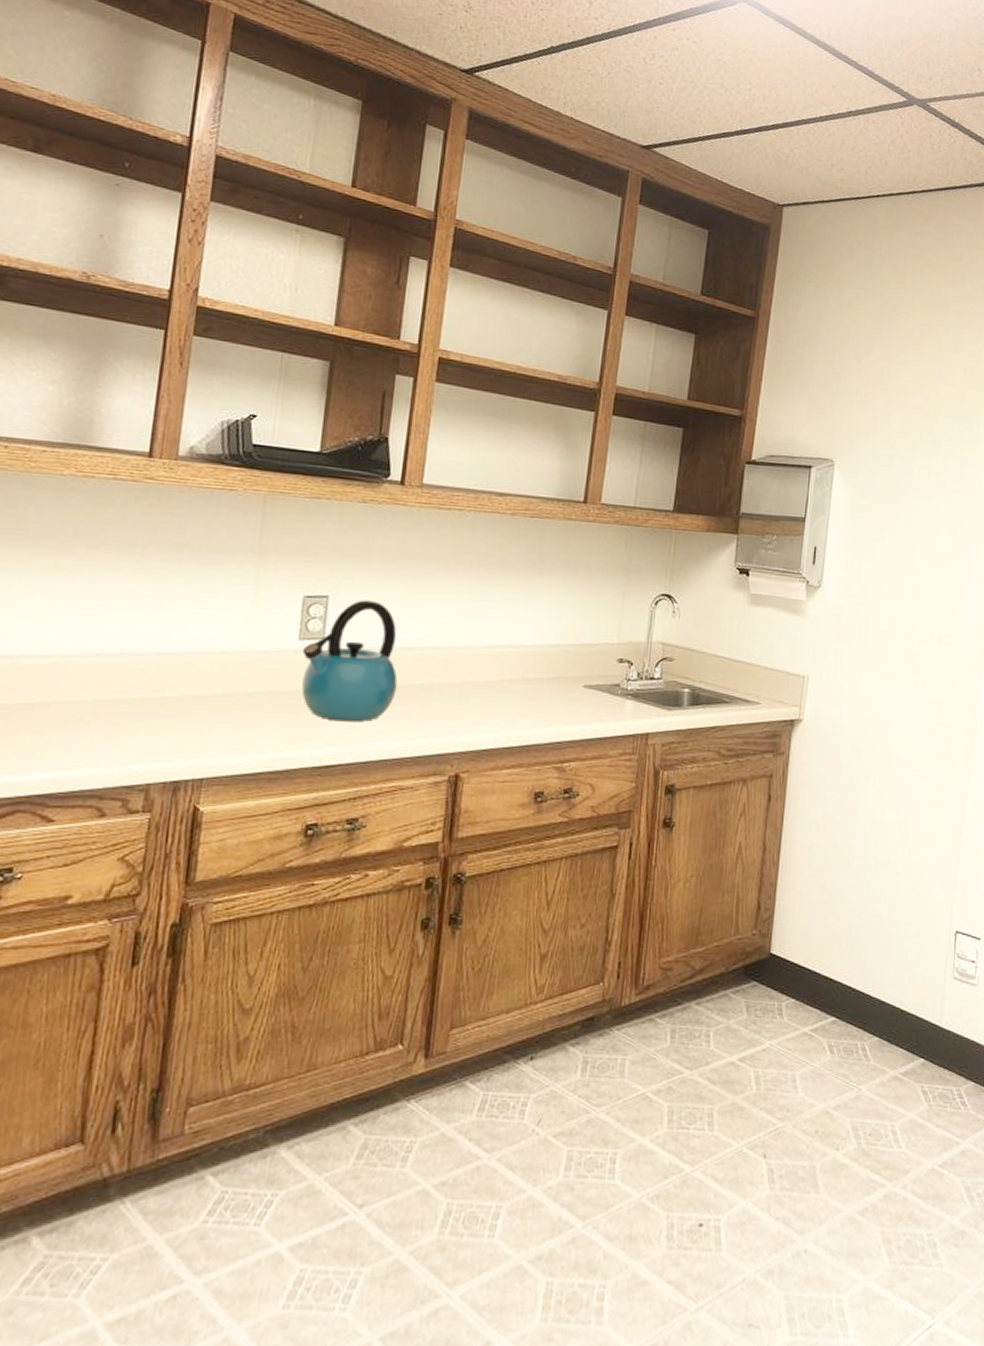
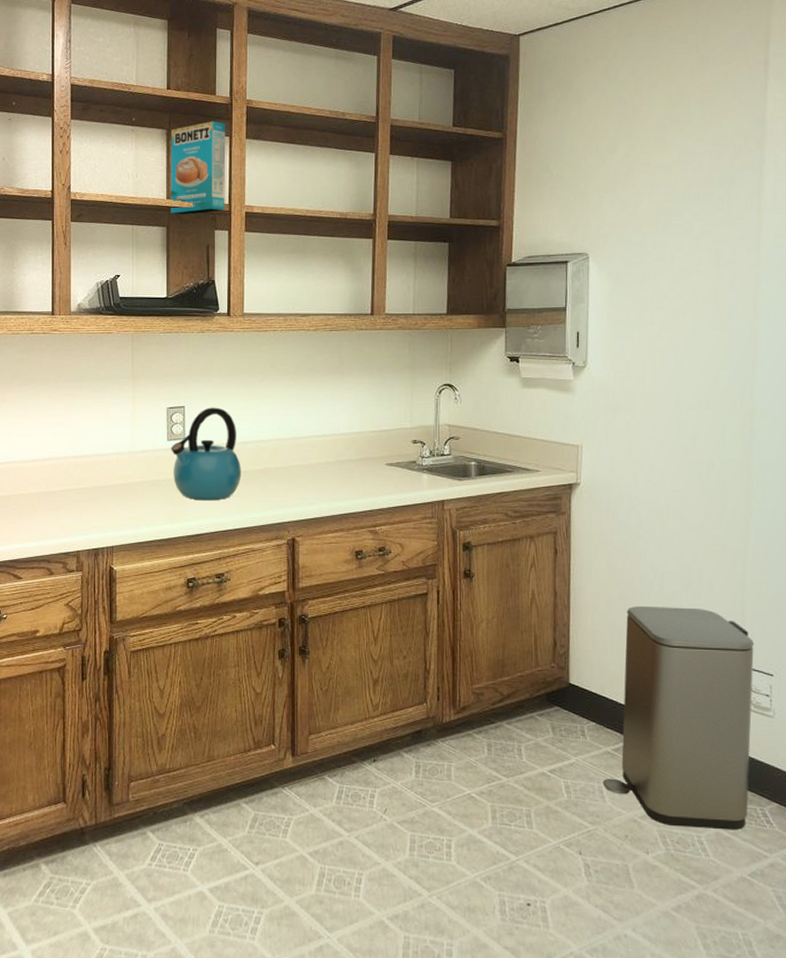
food box: none [338,237,425,352] -> present [170,121,226,215]
pedal bin: none [796,863,964,1116] -> present [602,606,754,829]

